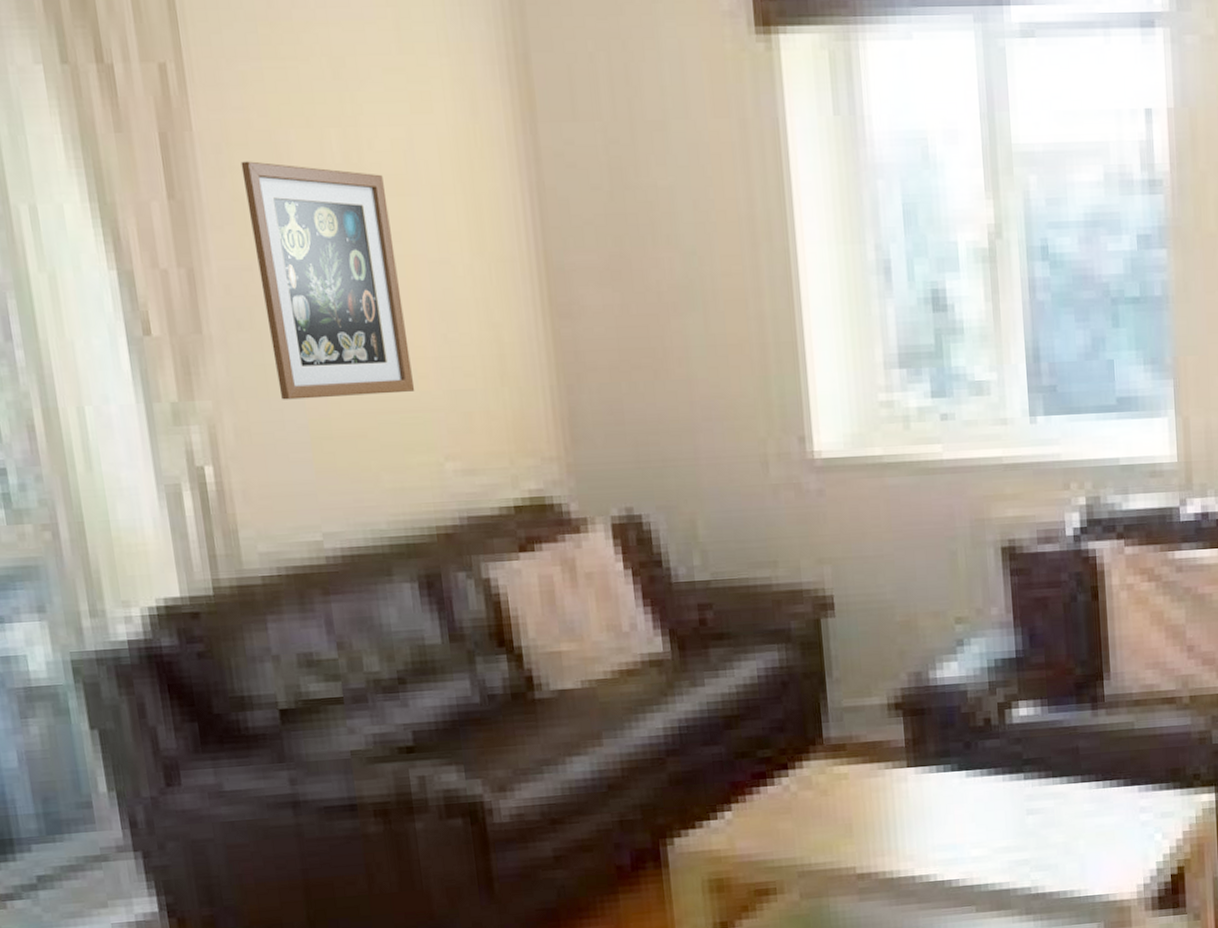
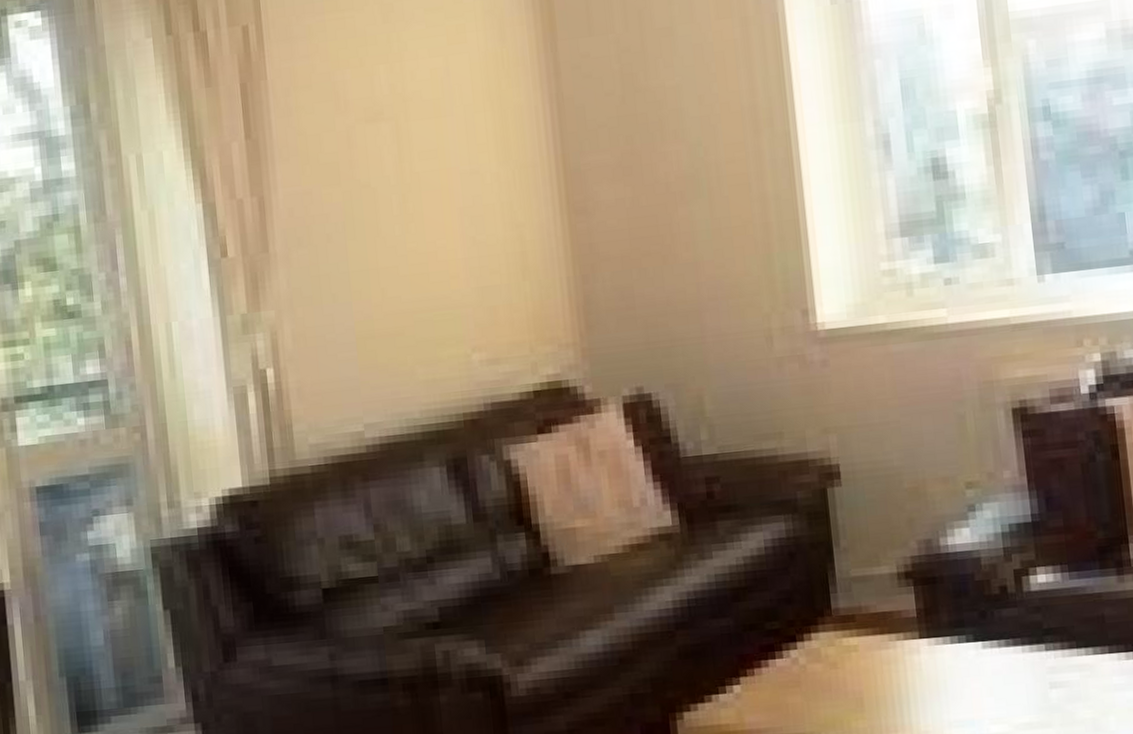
wall art: present [240,161,415,400] -> none [305,100,447,306]

